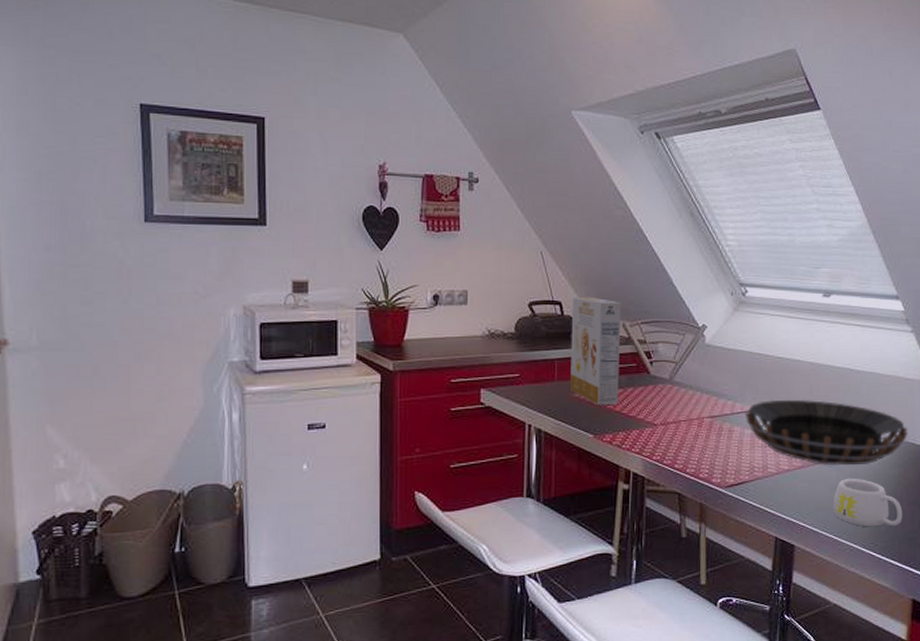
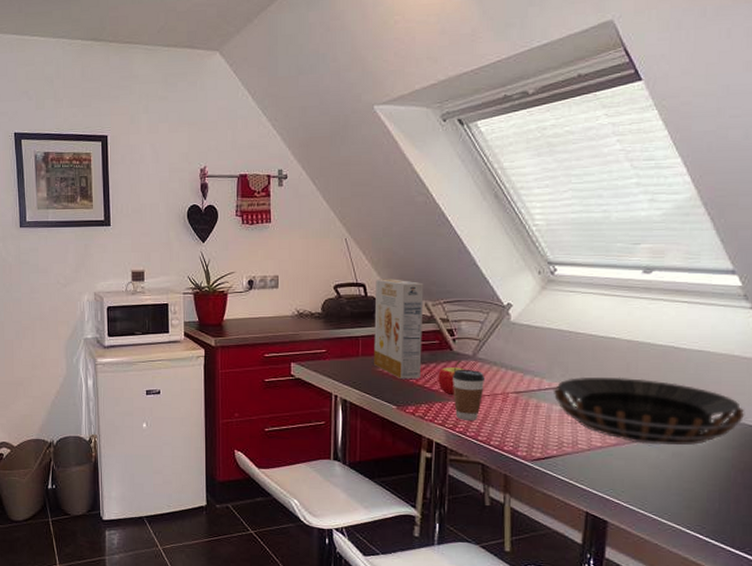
apple: none [635,384,662,422] -> present [438,360,465,396]
coffee cup: none [650,393,682,448] -> present [453,369,486,420]
mug: present [833,479,903,527] -> none [652,459,737,510]

